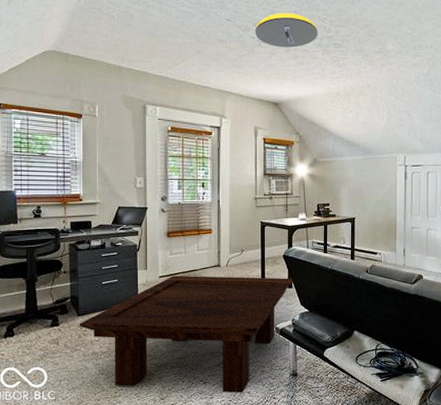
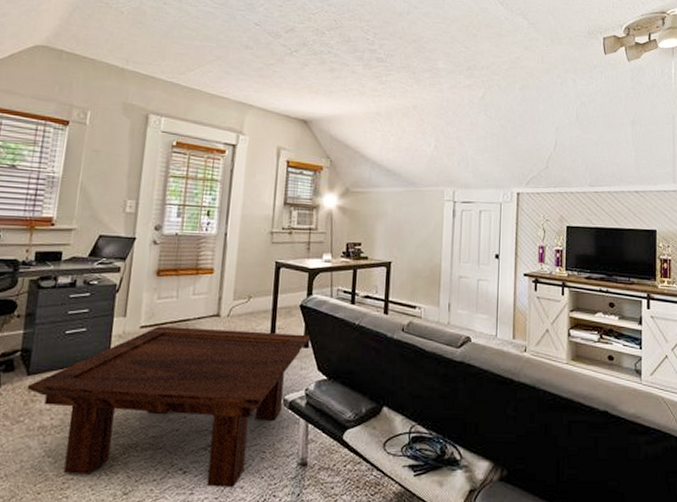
ceiling light: present [255,12,318,48] -> none [287,20,360,60]

